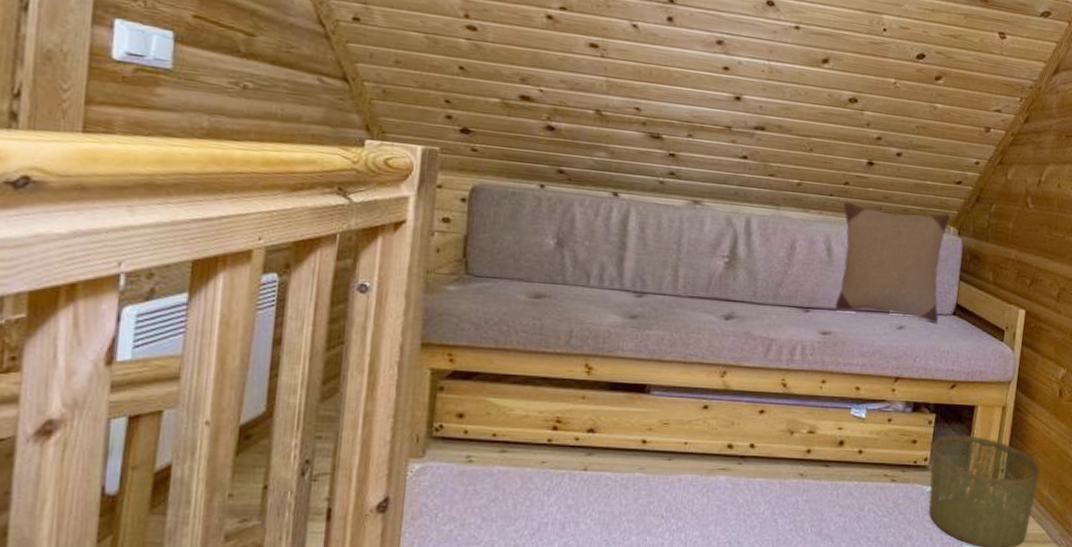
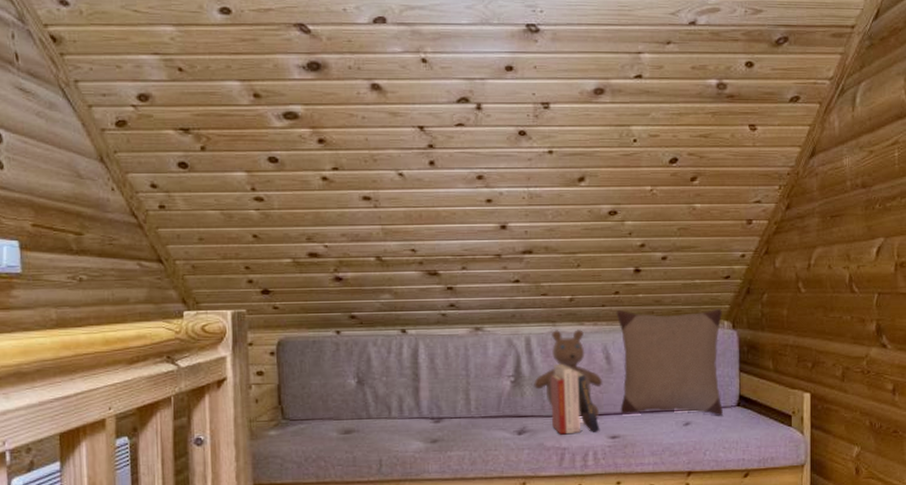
teddy bear: none [748,214,821,311] -> present [534,329,603,418]
books: none [762,249,812,326] -> present [550,363,600,435]

